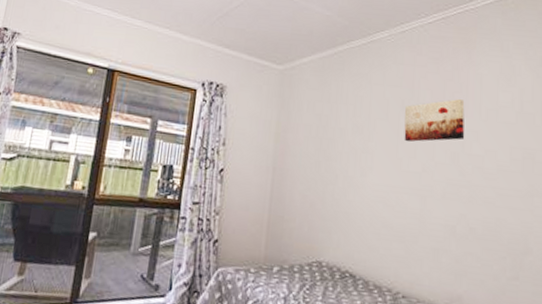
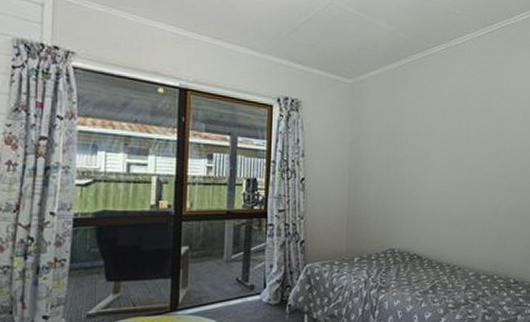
wall art: present [404,99,465,142] -> none [458,104,506,144]

